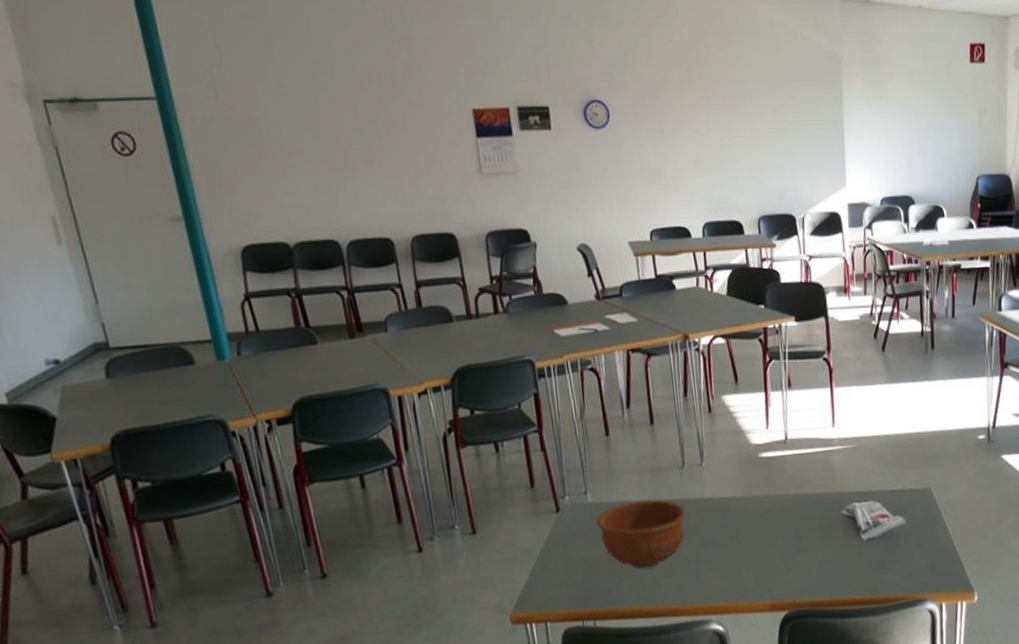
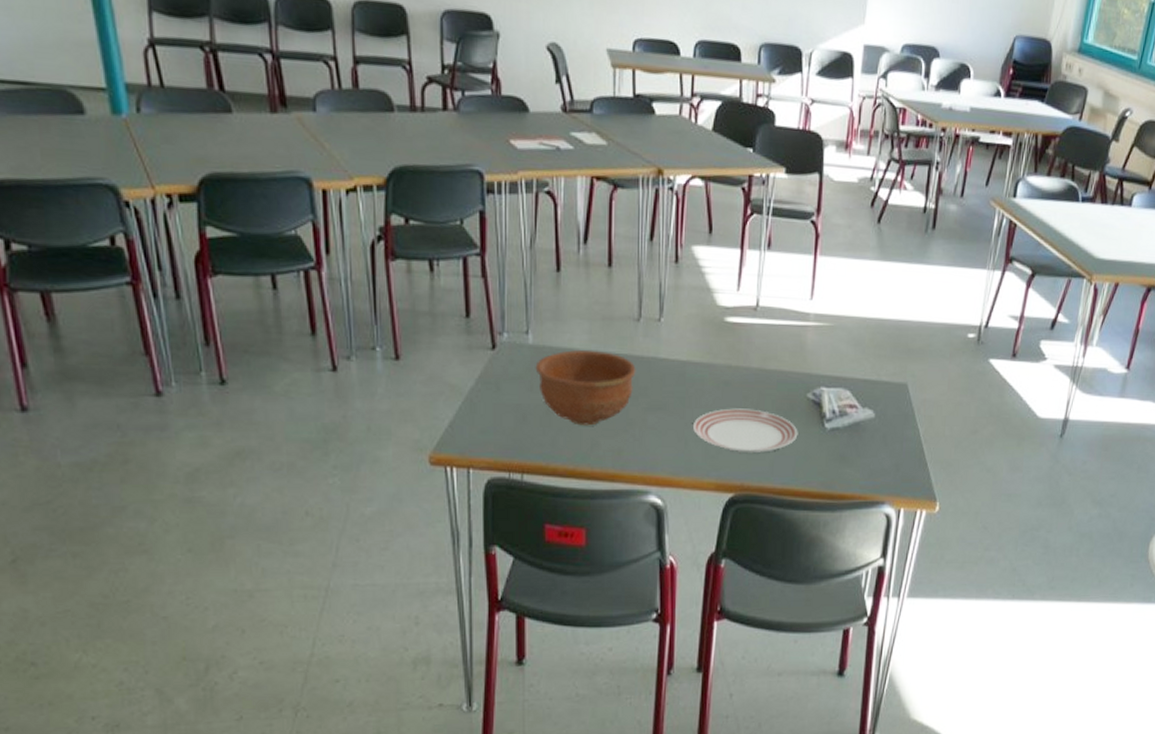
dinner plate: none [742,531,839,573] -> present [692,408,798,454]

